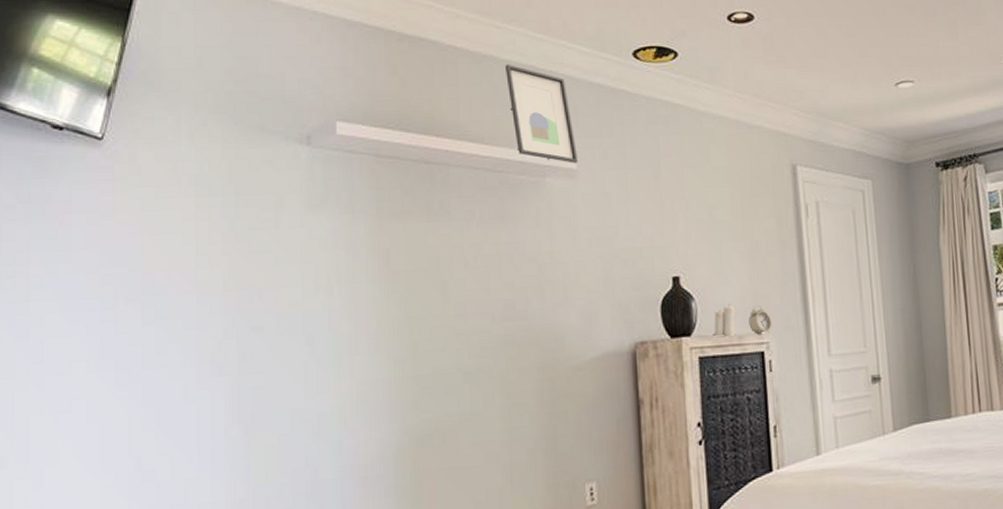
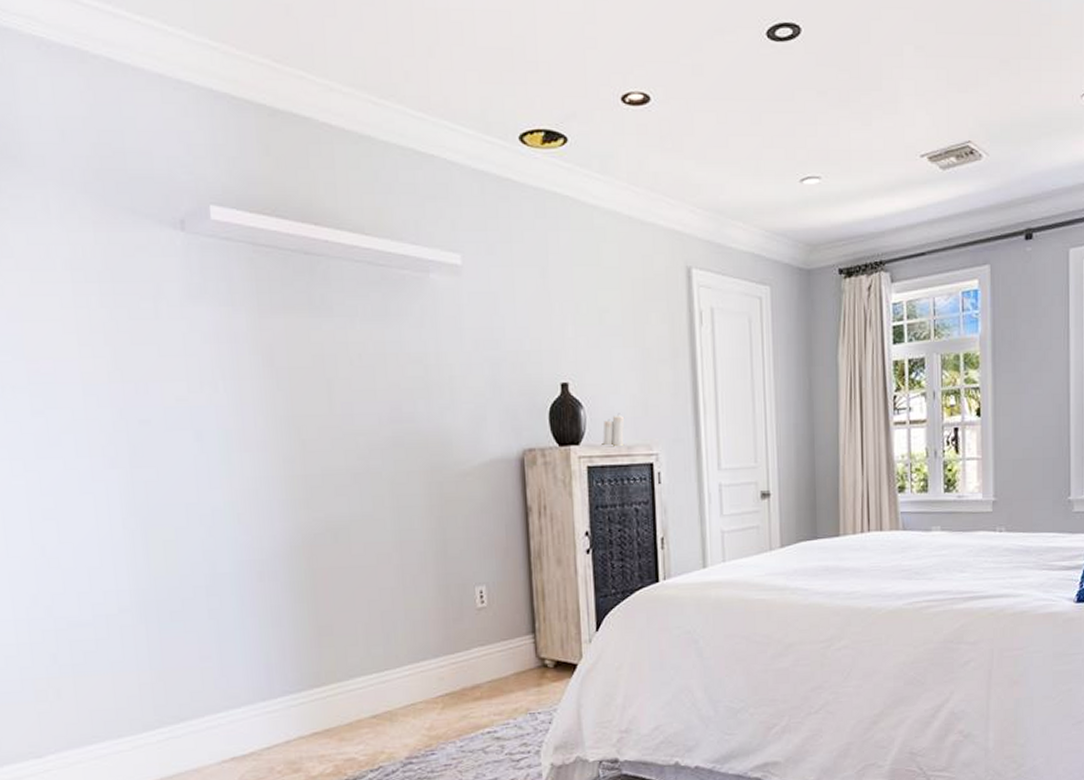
picture frame: present [505,65,579,163] -> none [384,147,463,259]
alarm clock: present [748,305,773,334] -> none [638,415,662,445]

